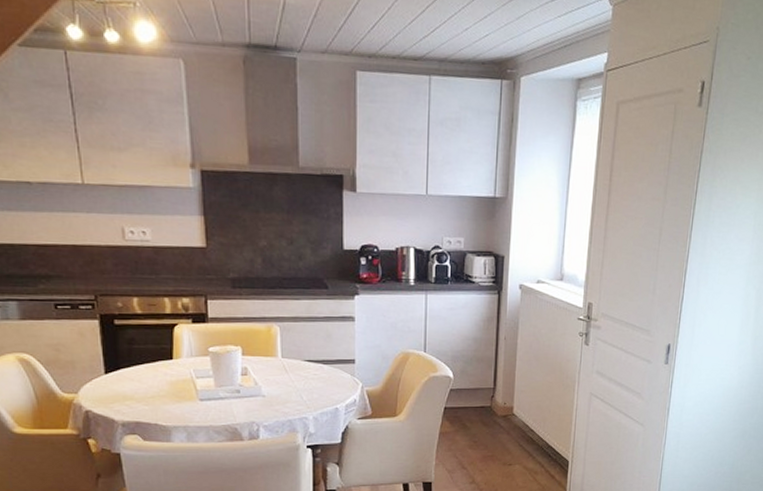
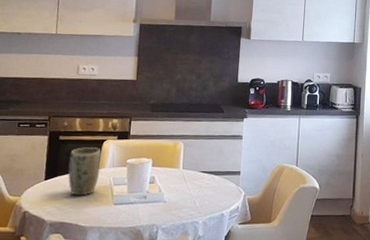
plant pot: none [132,333,176,392] -> present [67,147,102,196]

